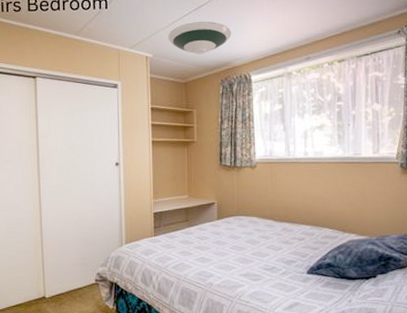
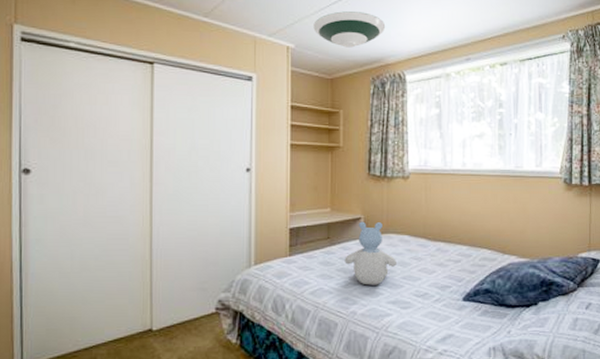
stuffed bear: none [201,206,247,261] -> present [345,221,396,286]

